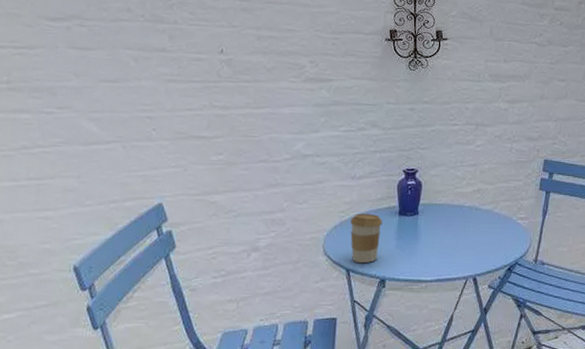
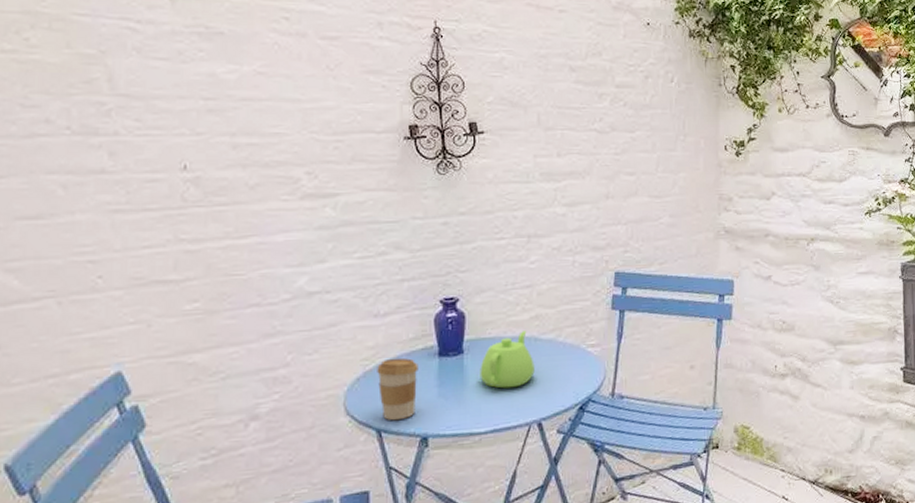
teapot: none [430,201,474,247] -> present [480,331,535,389]

